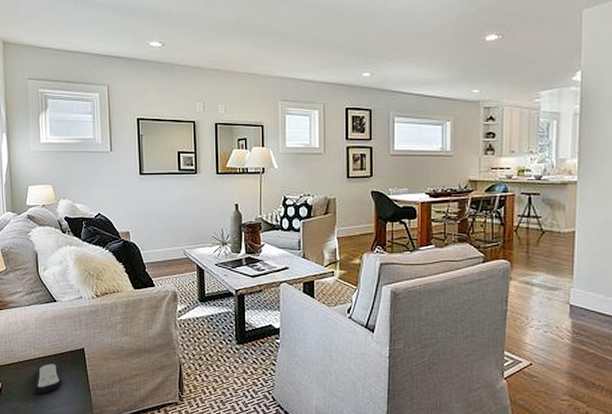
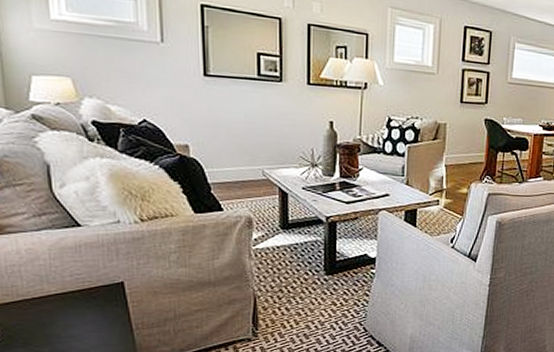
remote control: present [34,363,63,394] -> none [49,301,93,337]

